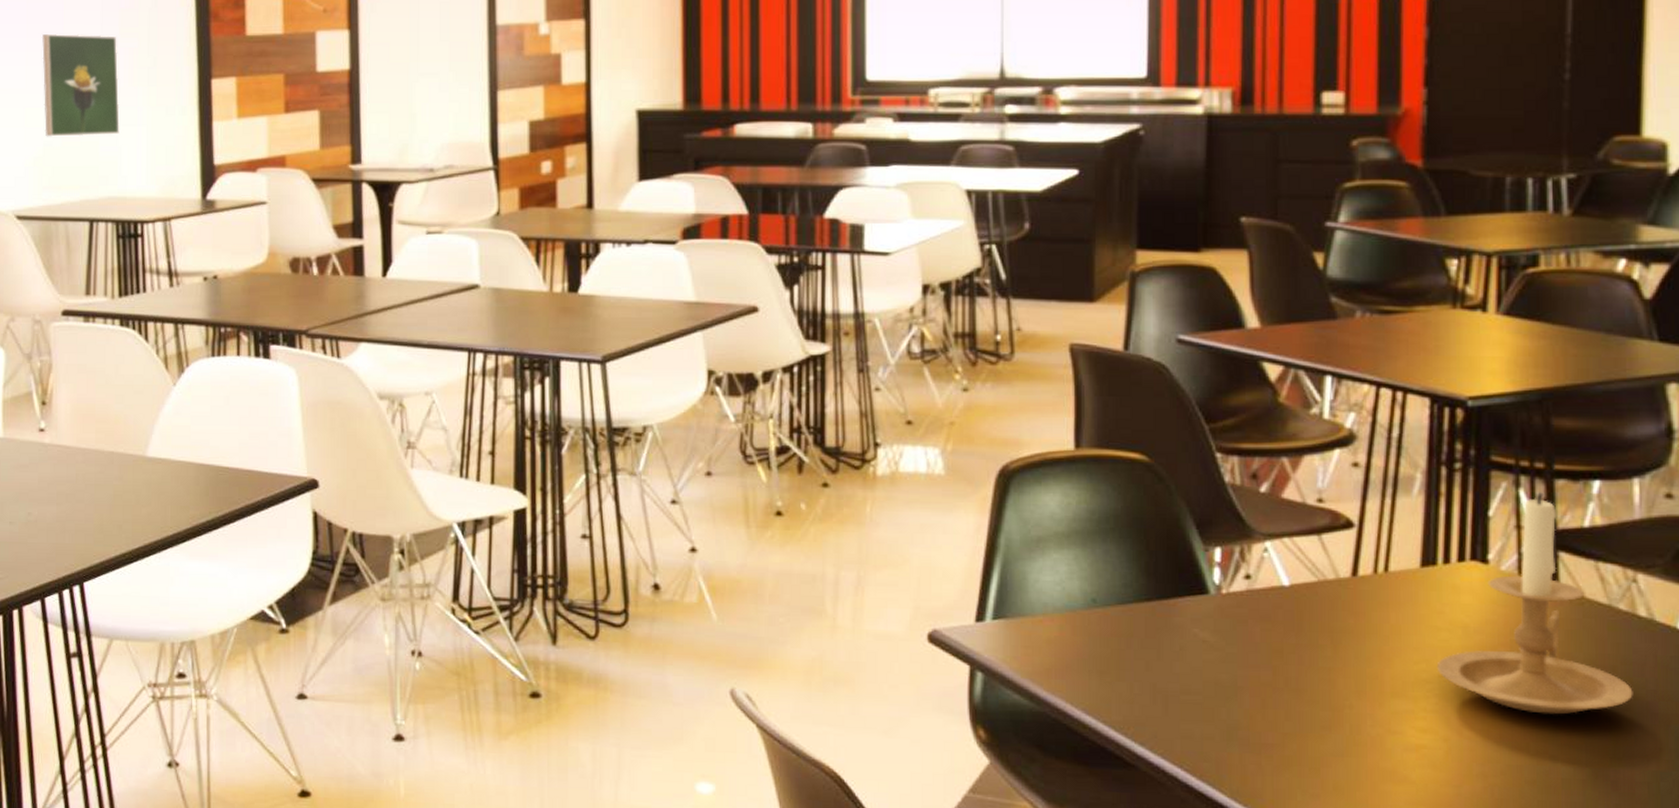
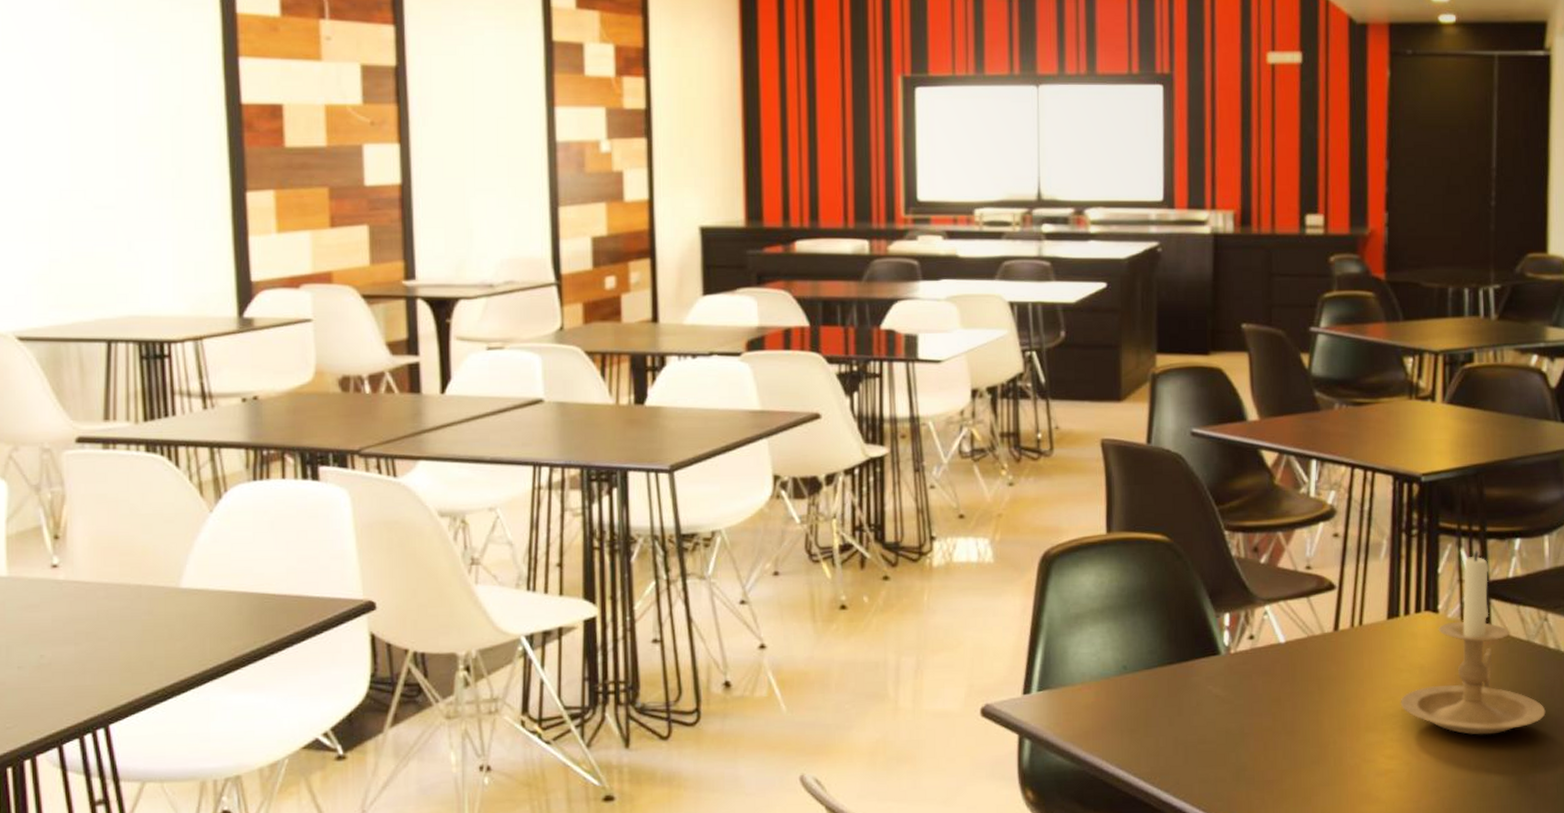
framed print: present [41,34,120,137] -> none [43,142,140,252]

